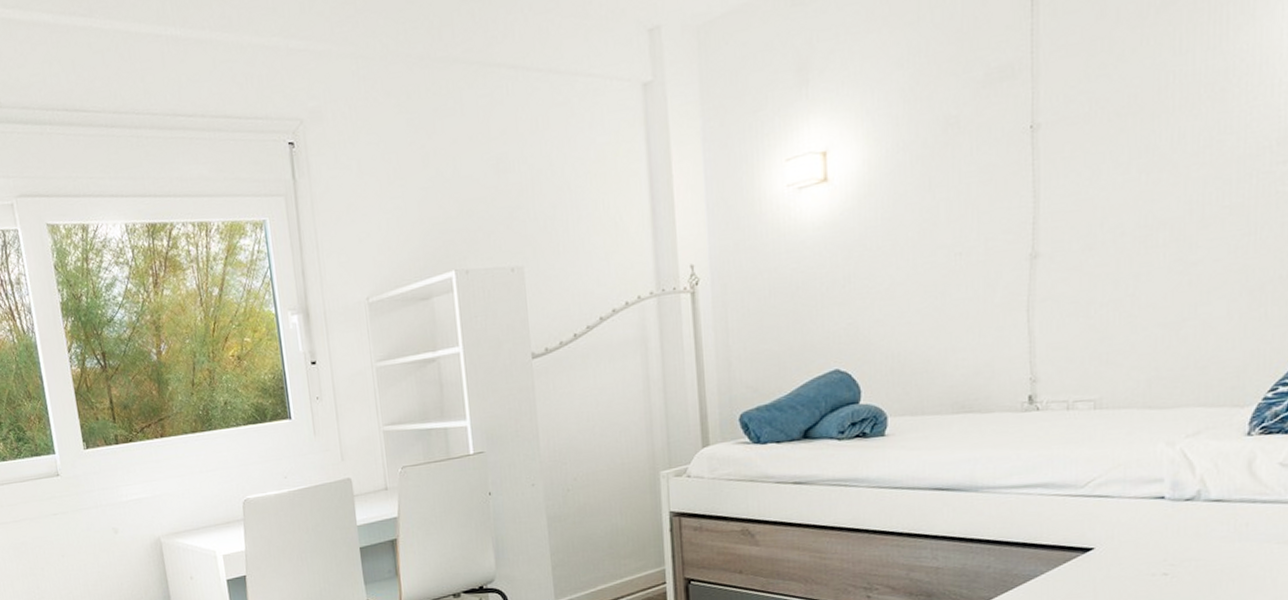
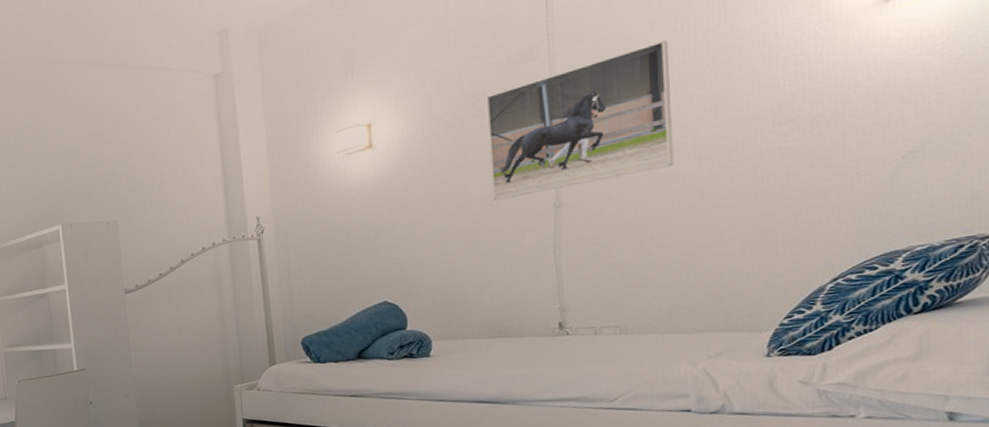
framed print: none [959,59,1164,250] -> present [486,40,675,201]

